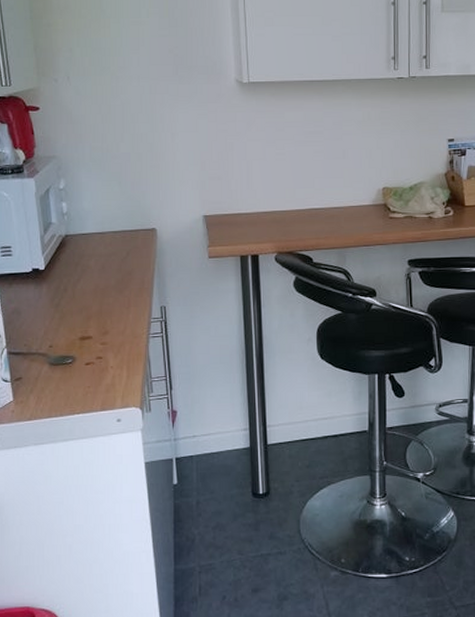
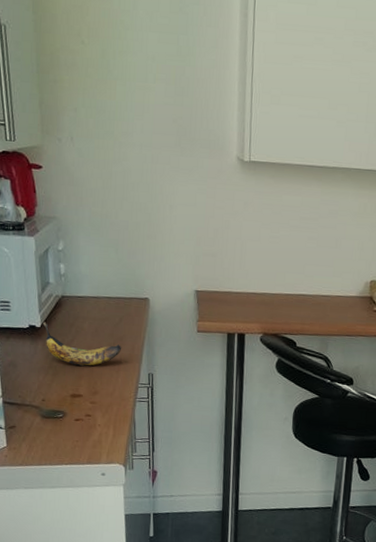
banana: none [47,263,131,306] -> present [43,322,122,366]

